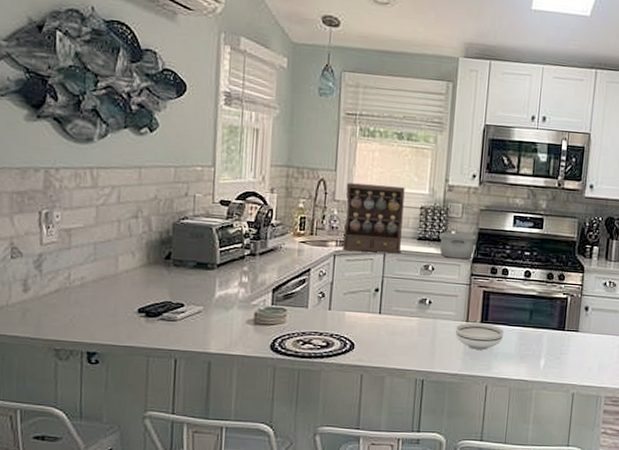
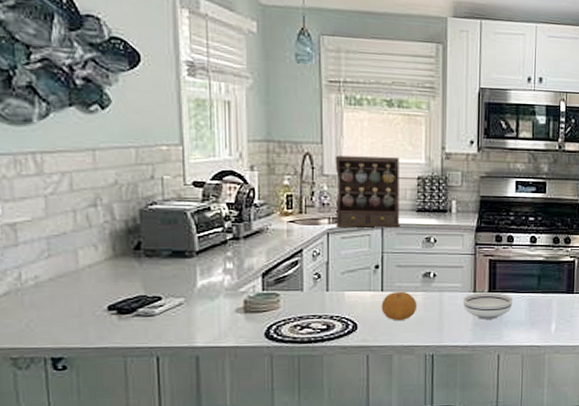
fruit: none [378,315,412,344] -> present [381,291,418,321]
cooking pot: present [439,232,477,259] -> none [440,202,479,229]

